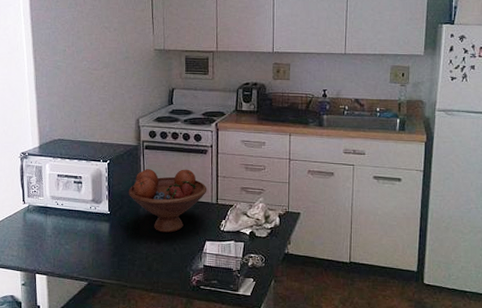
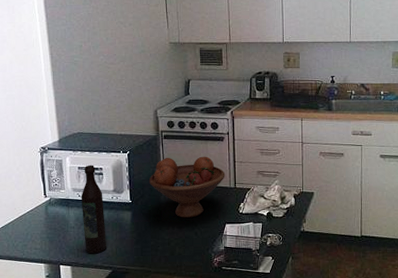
wine bottle: none [59,172,83,265] -> present [81,165,106,254]

